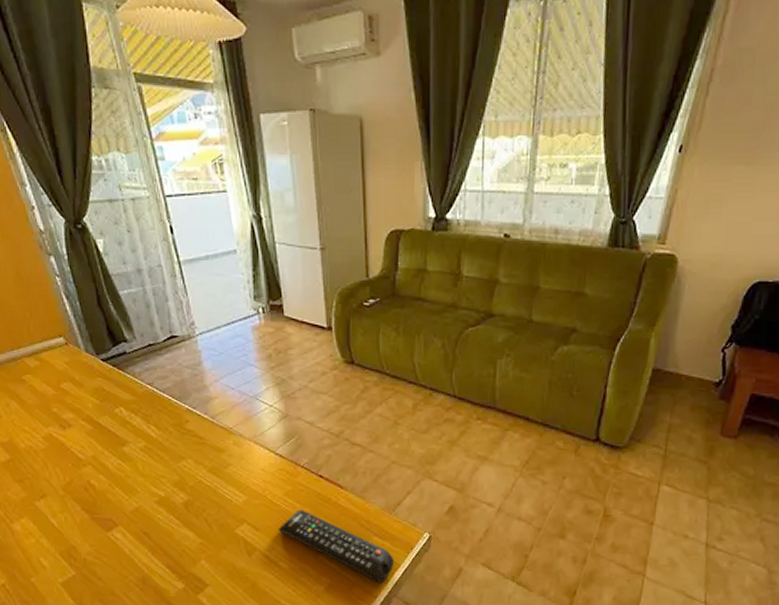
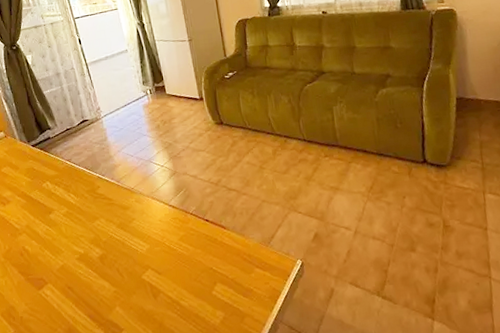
remote control: present [277,509,395,584] -> none [176,251,276,312]

